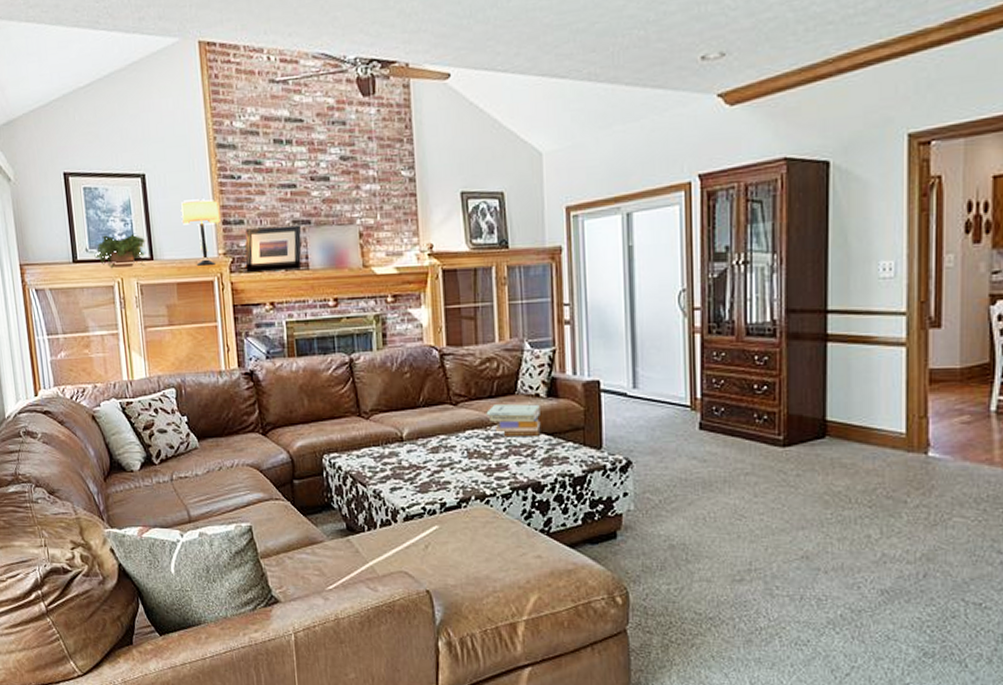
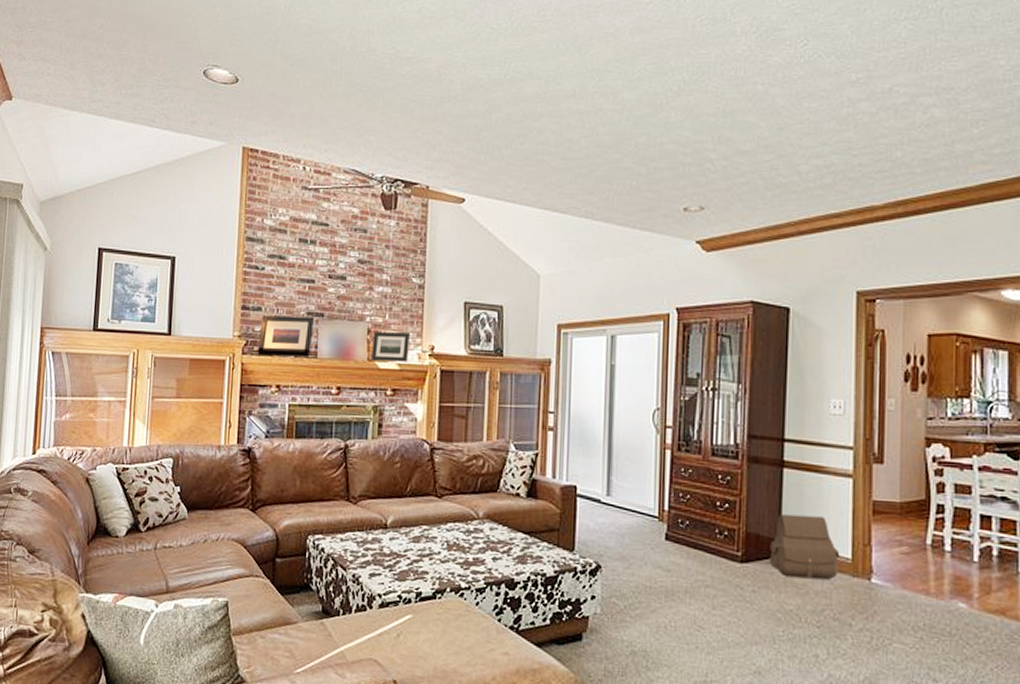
potted plant: present [94,233,146,269] -> none [115,308,166,341]
table lamp: present [181,200,221,267] -> none [204,285,240,347]
picture frame: none [366,232,407,267] -> present [371,332,410,362]
books: present [486,404,541,438] -> none [468,500,519,535]
satchel: none [814,391,893,458] -> present [769,514,840,579]

